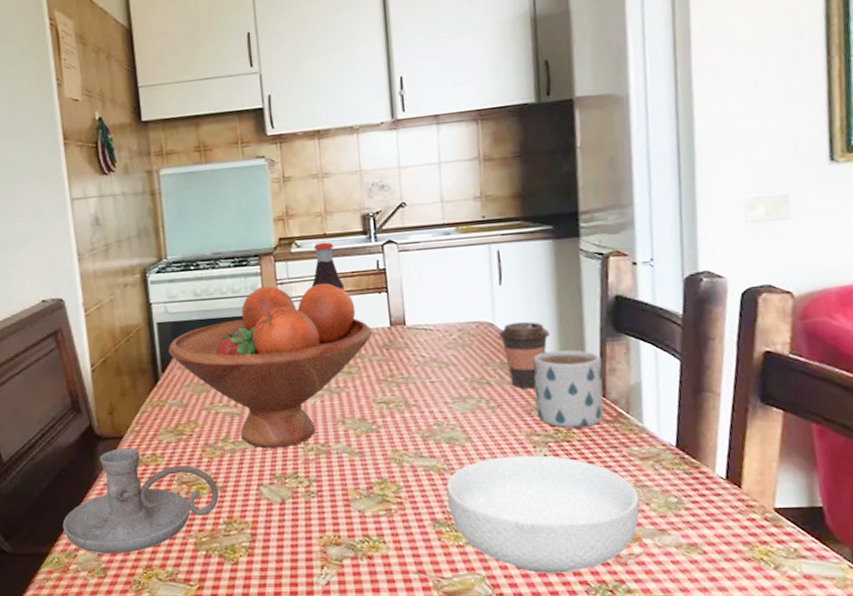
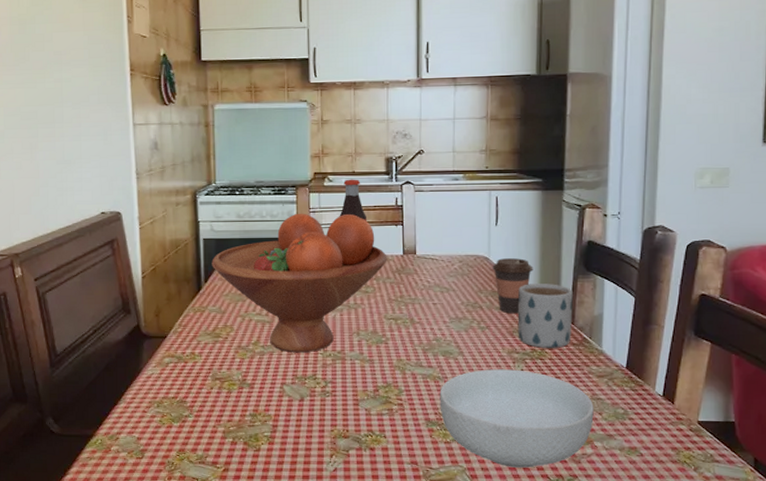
candle holder: present [63,448,219,554] -> none [108,346,247,438]

